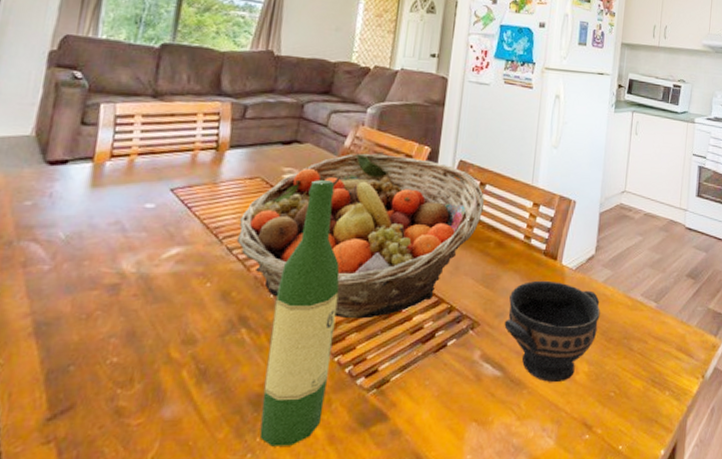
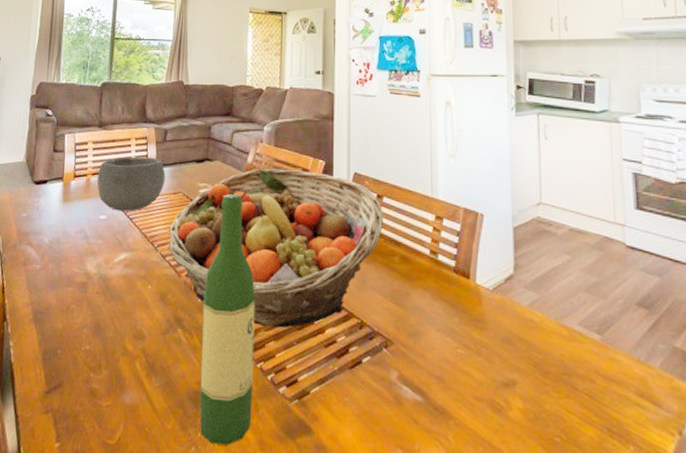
bowl: none [143,134,241,199] -> present [96,156,166,212]
bowl: present [504,280,600,382] -> none [419,300,530,417]

